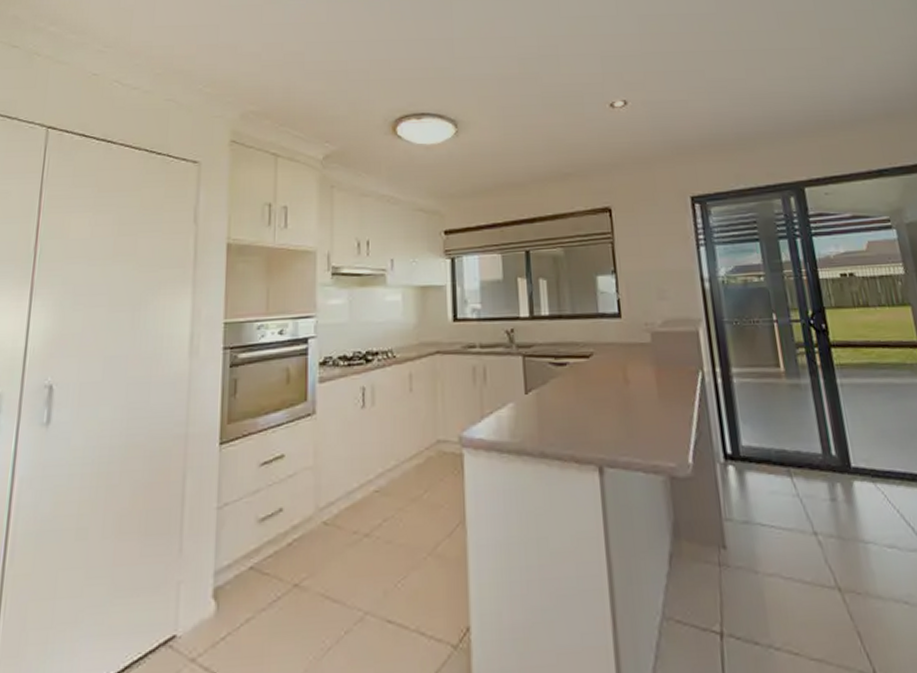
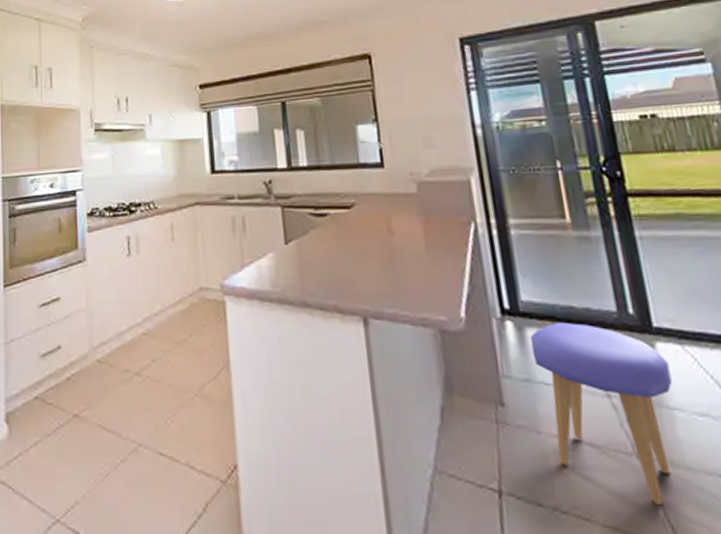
stool: none [749,464,867,635] -> present [529,321,673,506]

